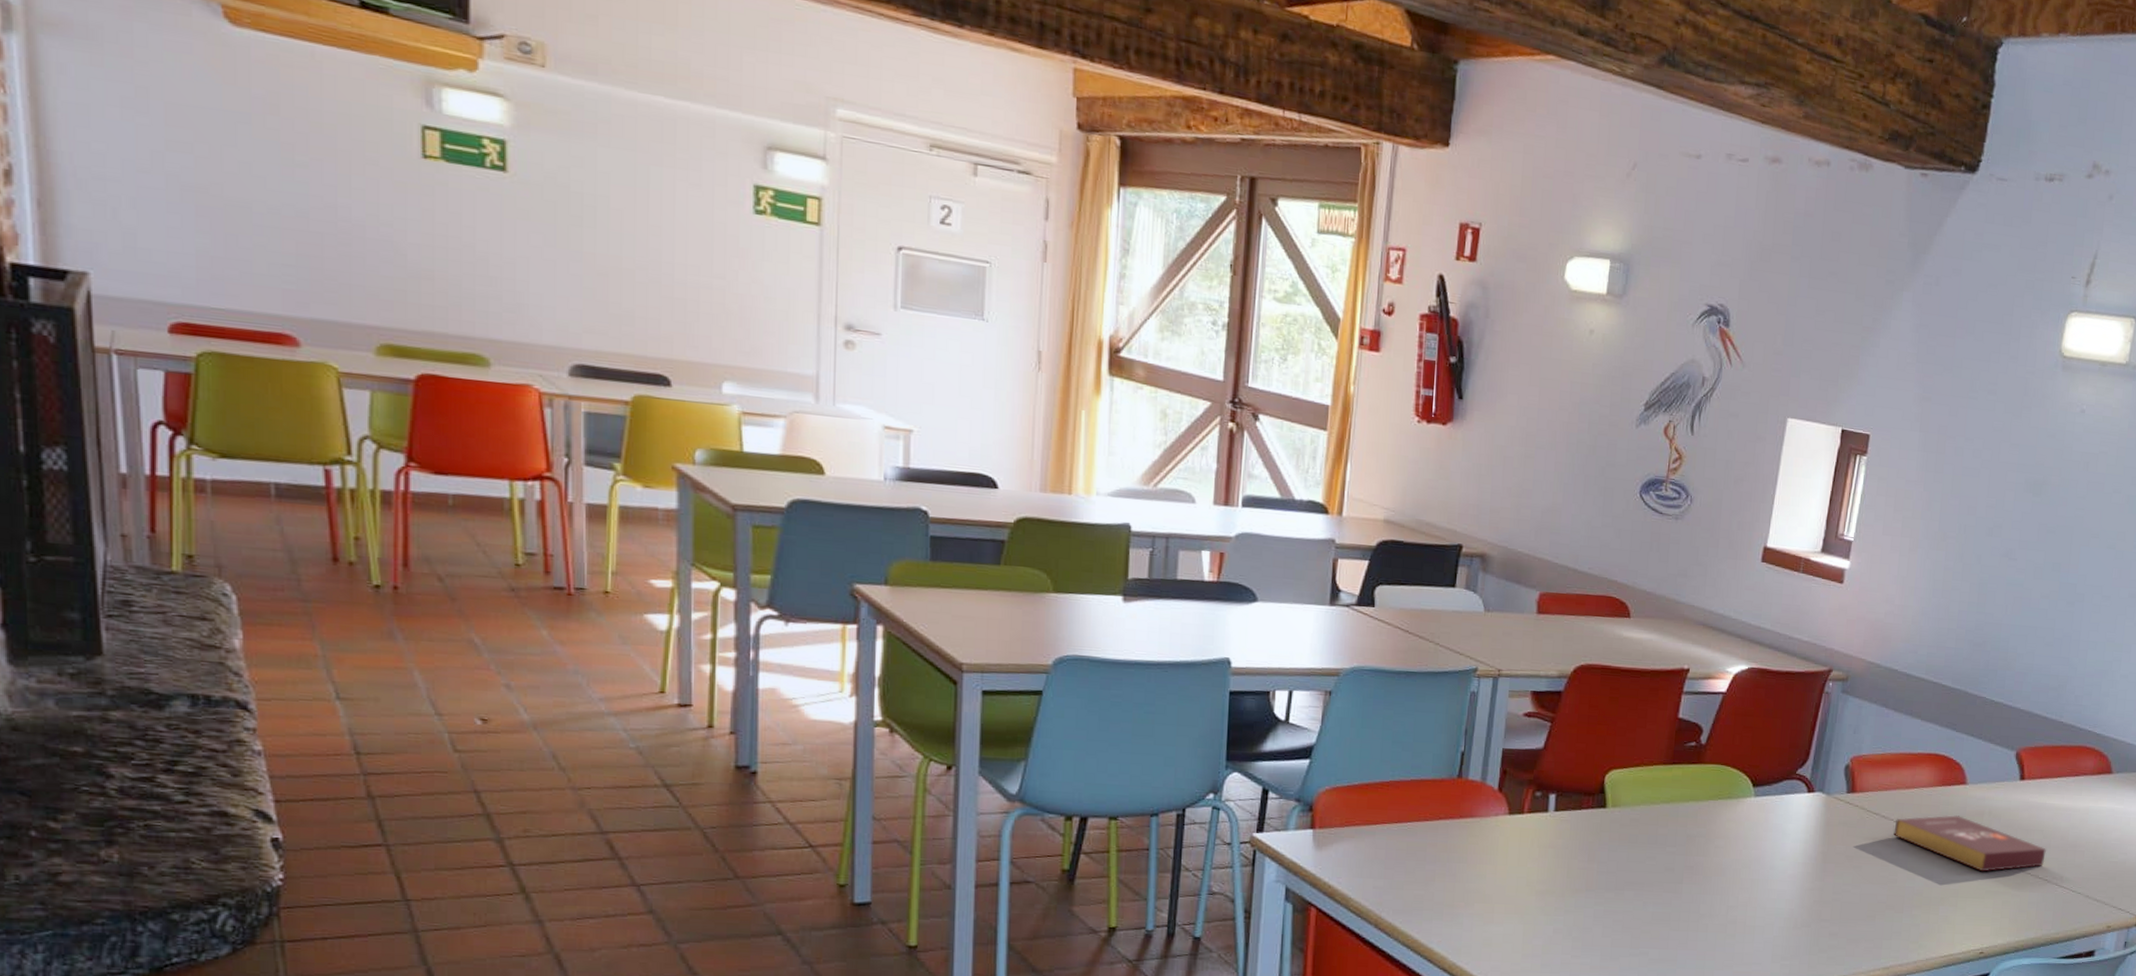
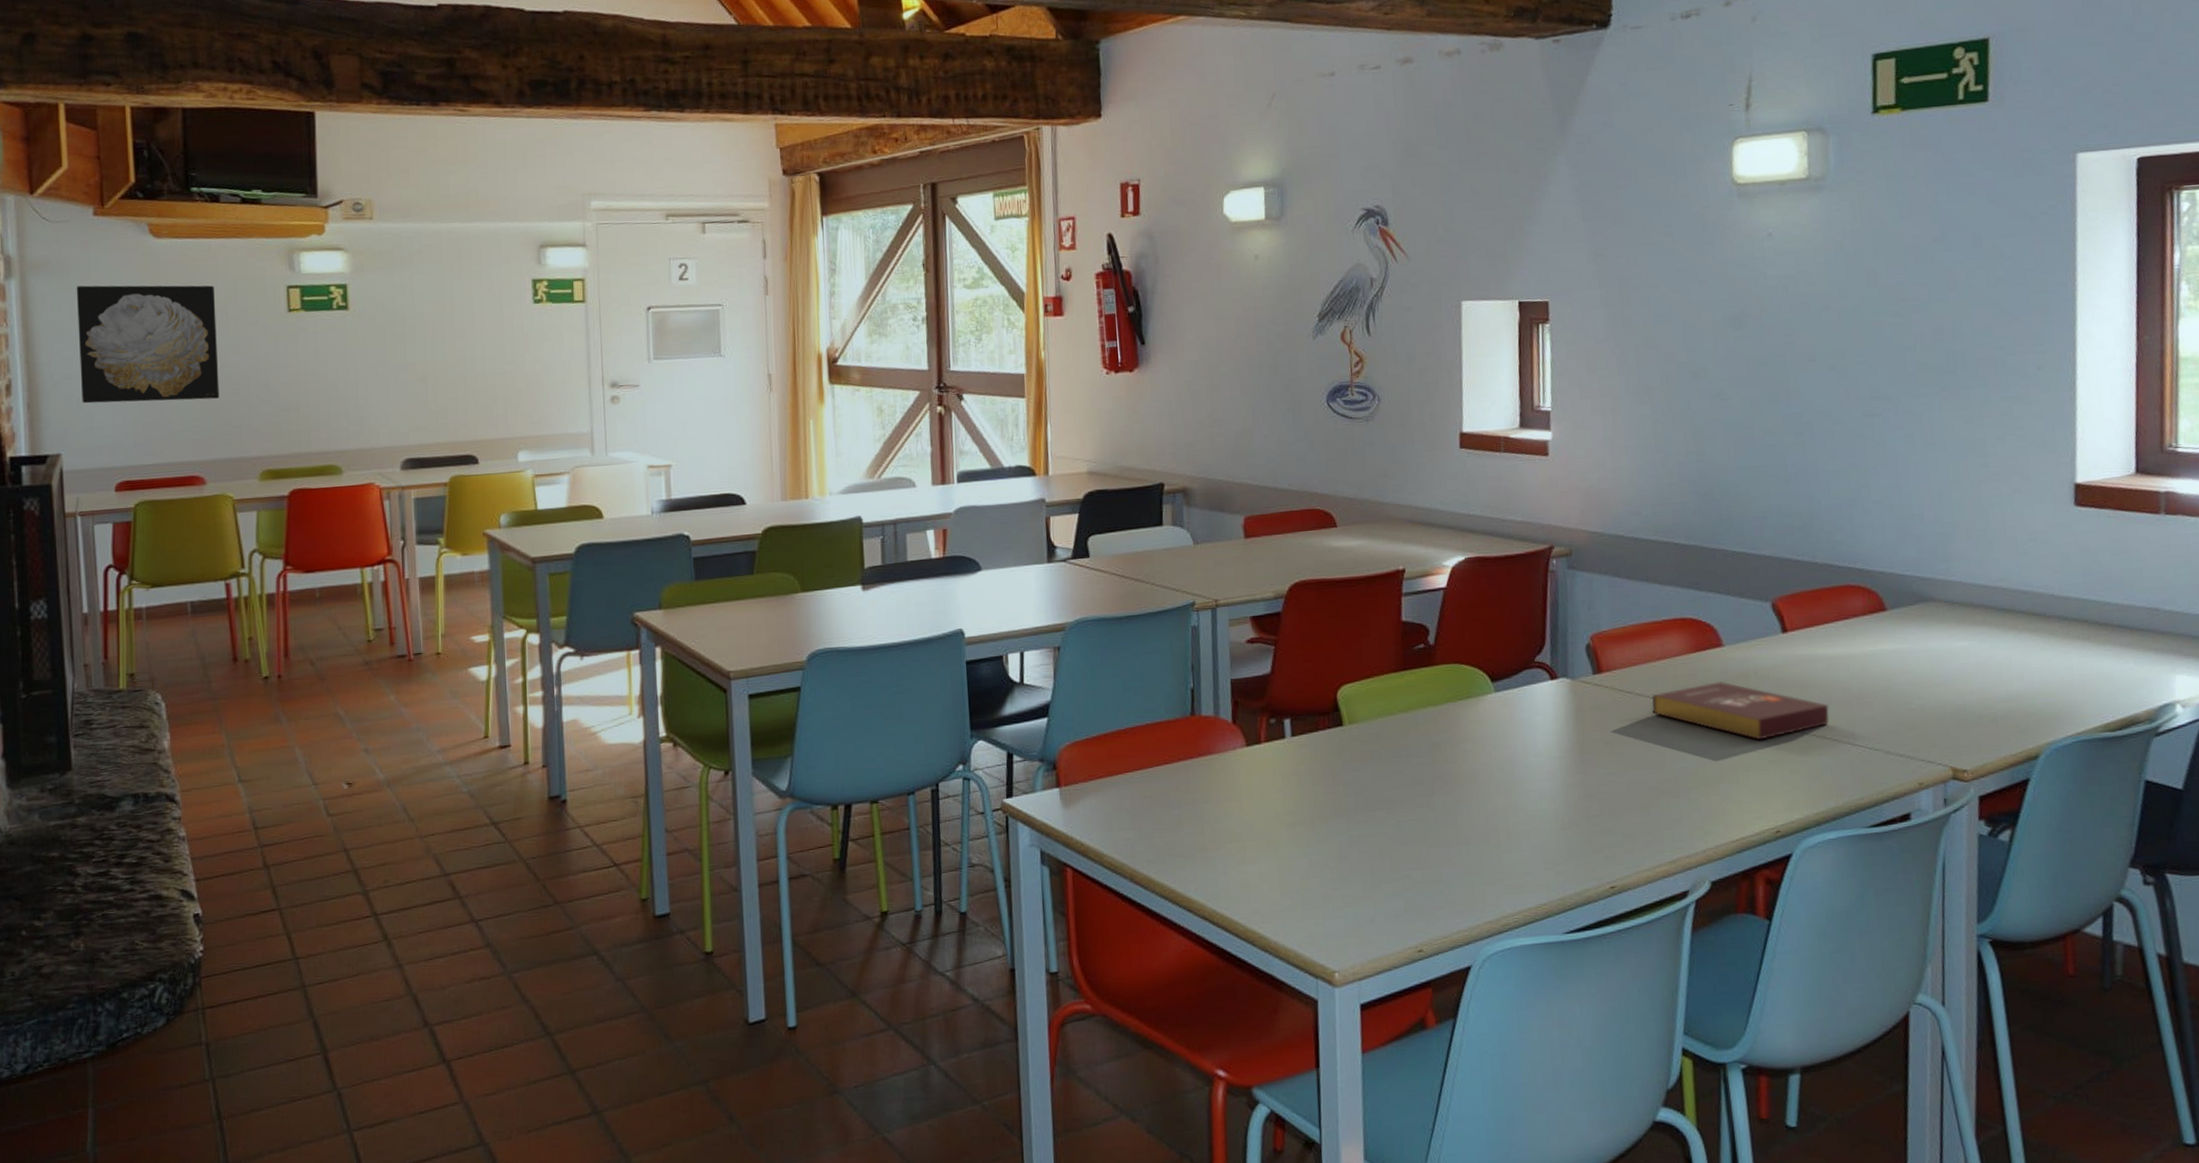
wall art: none [112,63,322,246] -> present [76,285,220,404]

